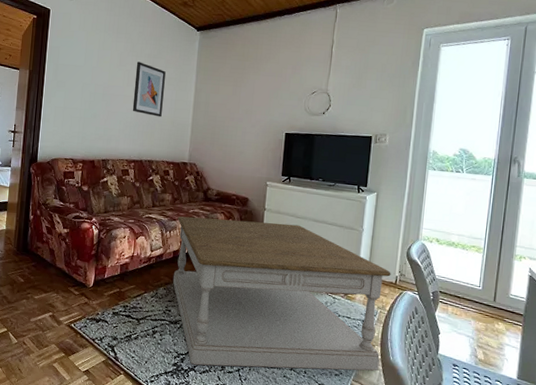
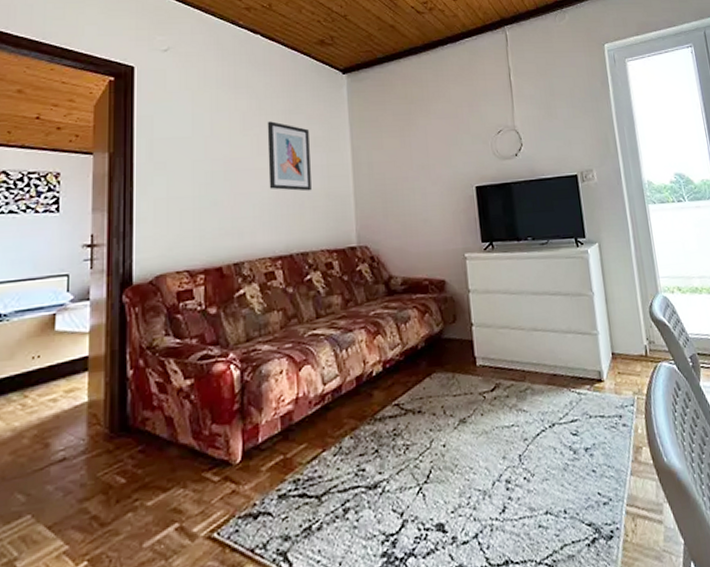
coffee table: present [172,216,391,371] -> none [354,303,654,547]

